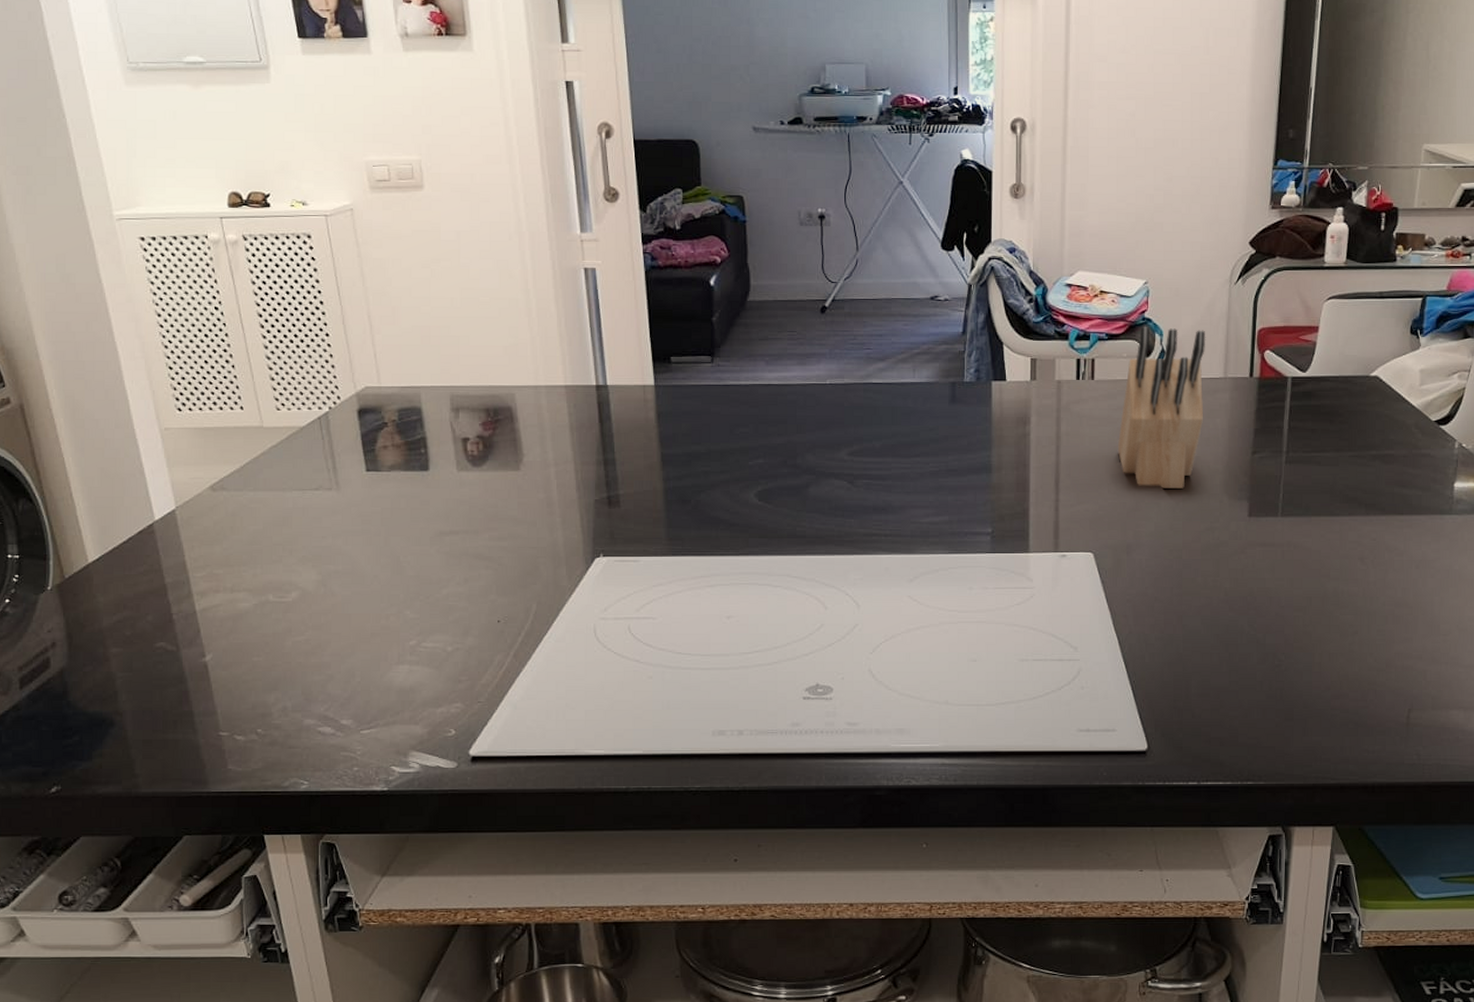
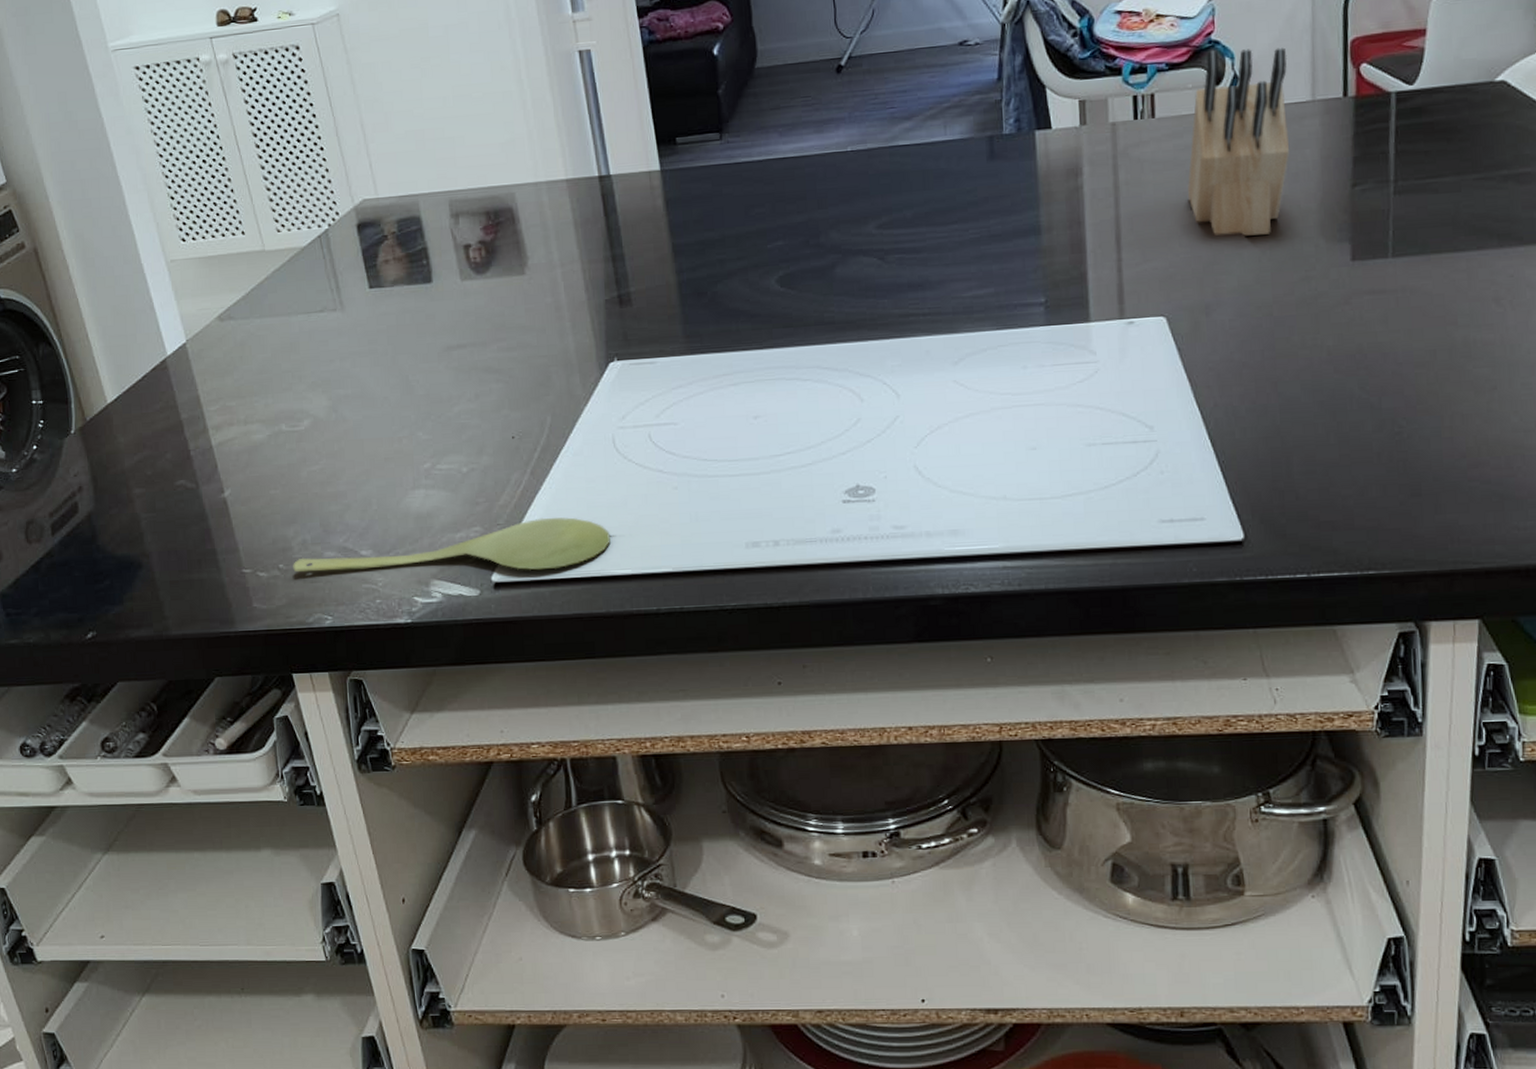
spoon: none [271,698,586,747] -> present [293,517,610,573]

